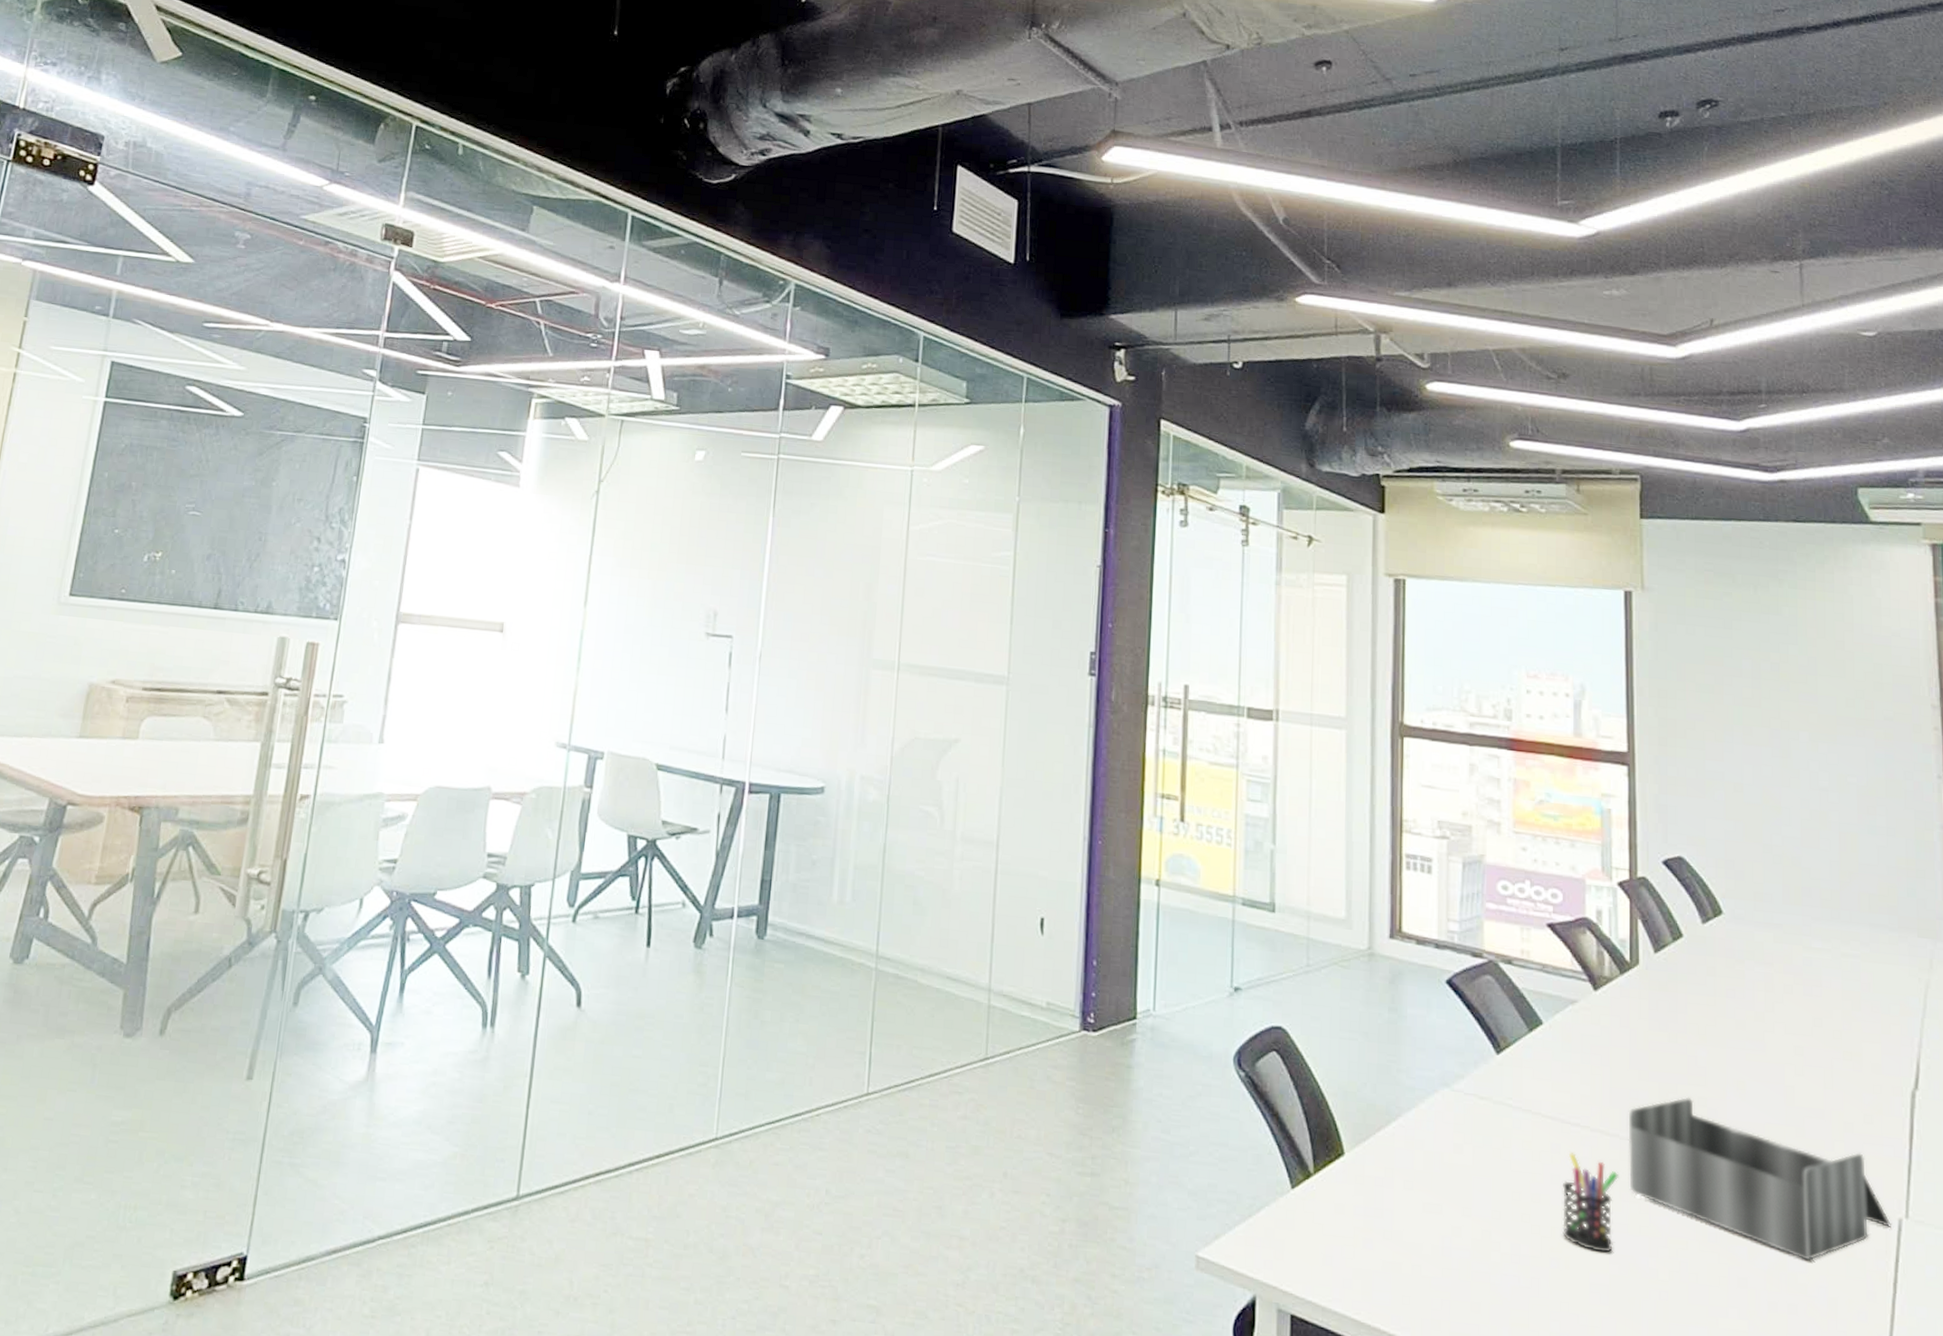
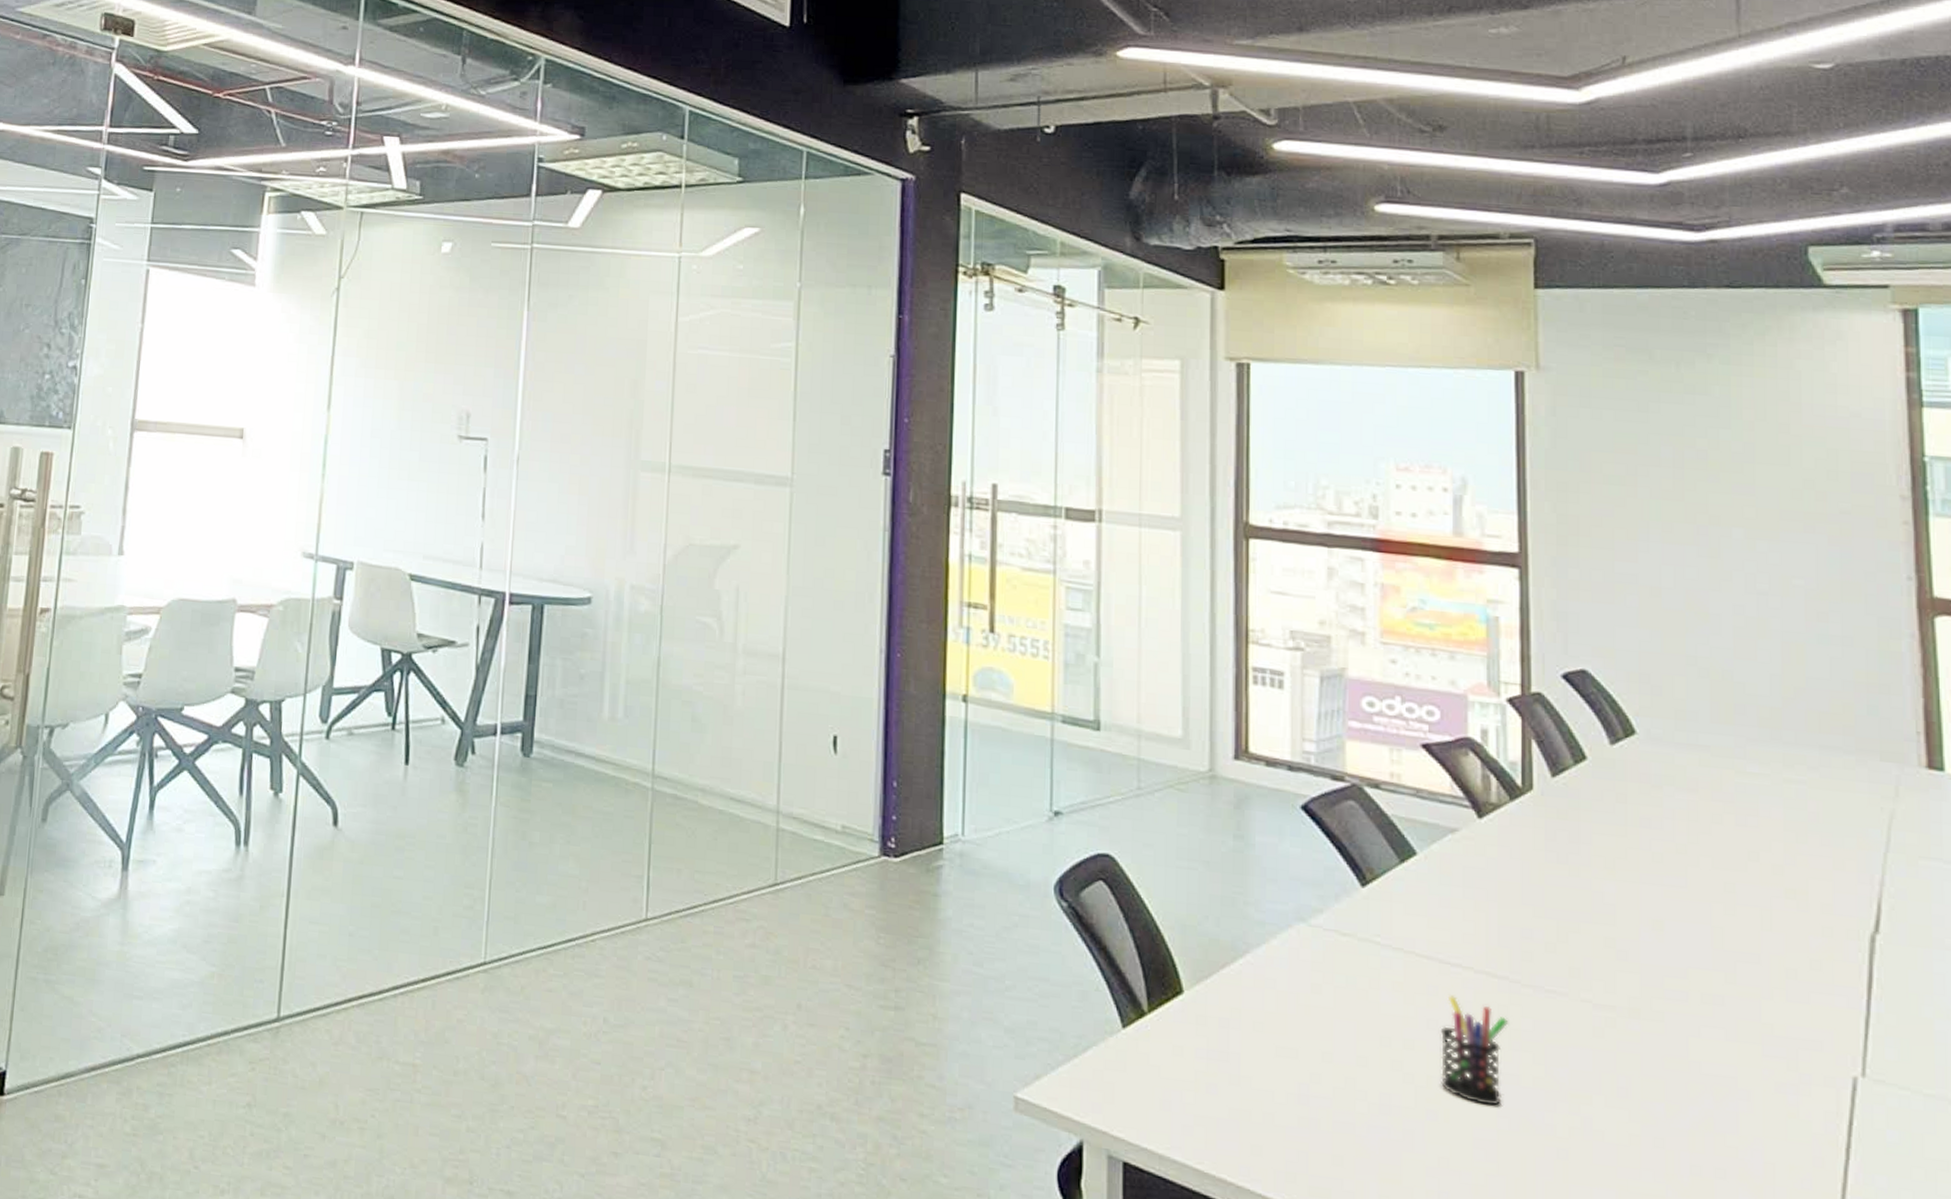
desk organizer: present [1628,1097,1892,1261] -> none [1519,937,1845,1121]

